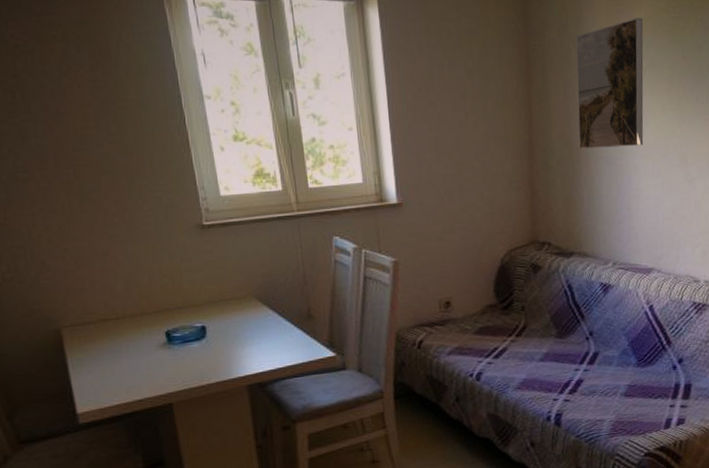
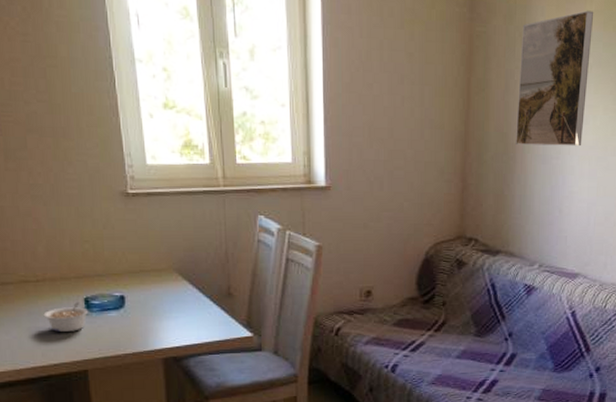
legume: none [125,336,171,367] -> present [43,302,89,332]

